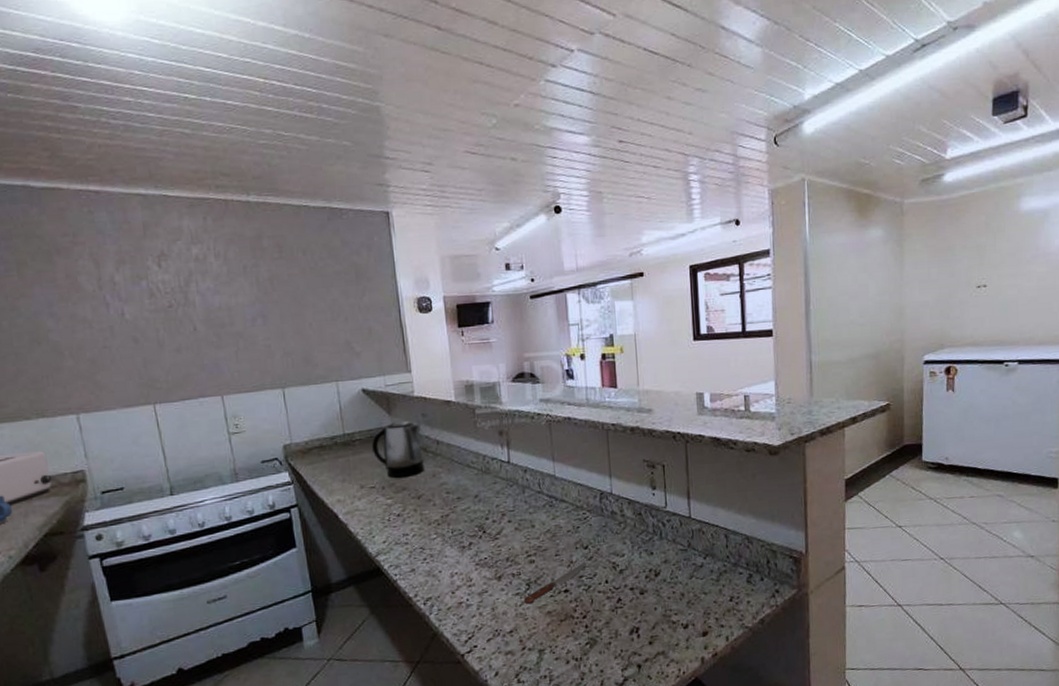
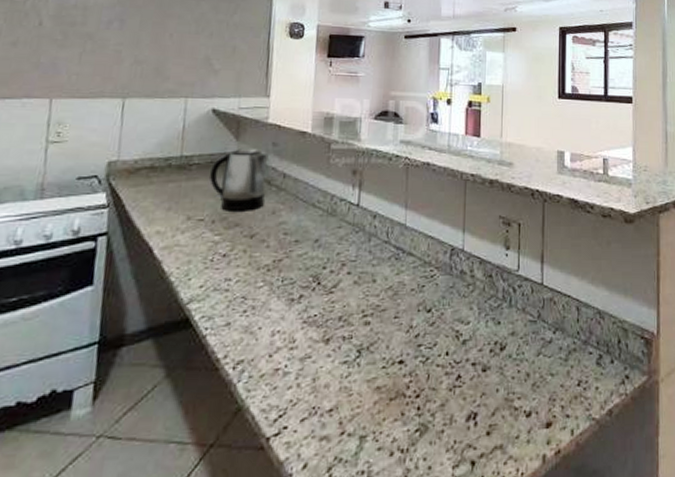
kitchen knife: present [524,562,586,604] -> none [352,329,427,375]

